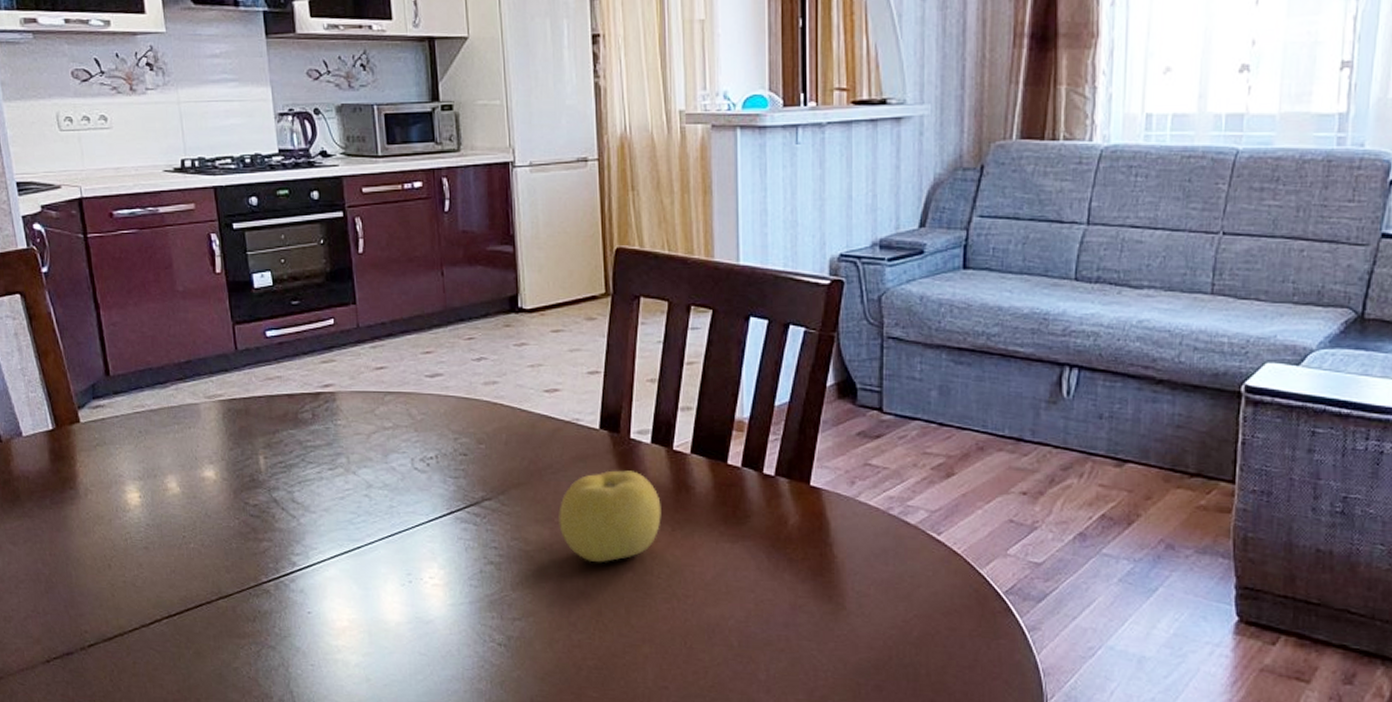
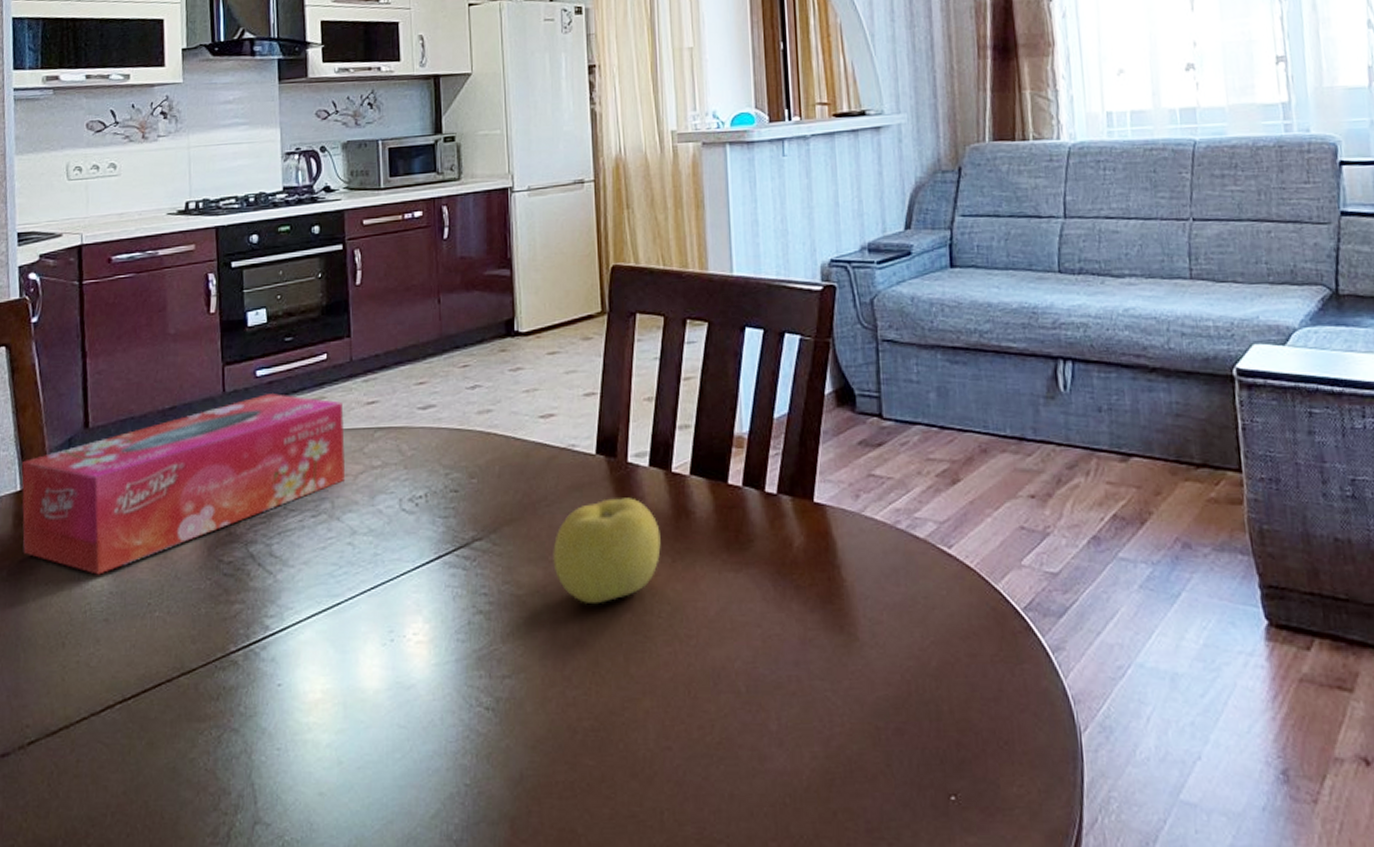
tissue box: none [51,354,359,508] -> present [21,393,346,575]

